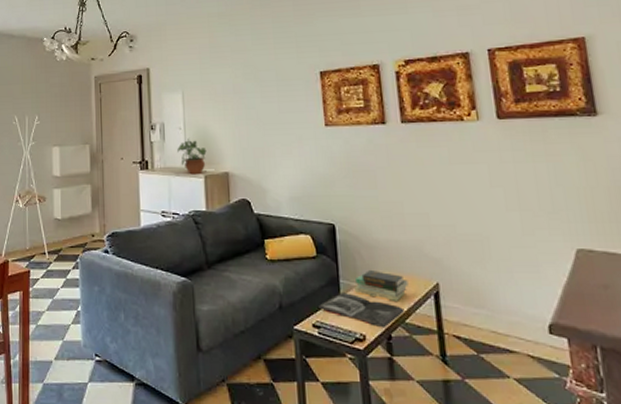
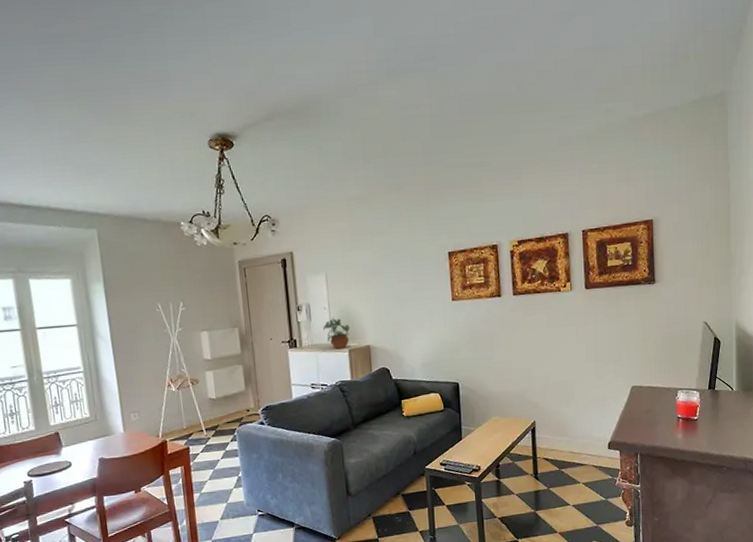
magazine: present [317,293,405,328] -> none [444,436,510,460]
books: present [353,269,409,301] -> none [472,416,513,439]

